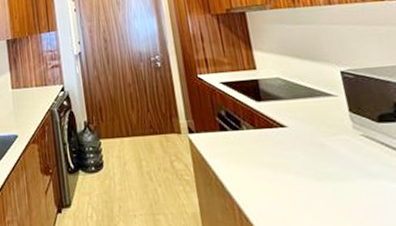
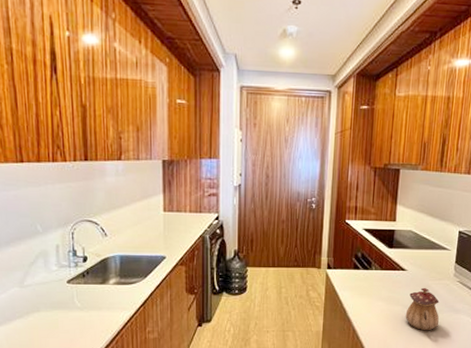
teapot: none [300,147,353,207] -> present [405,288,440,331]

